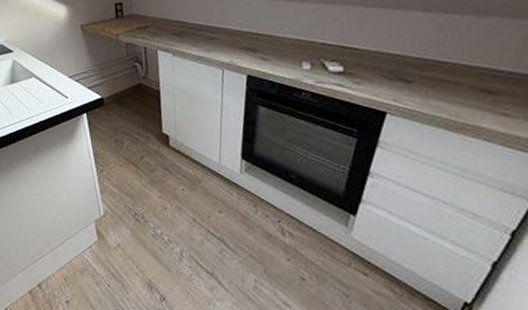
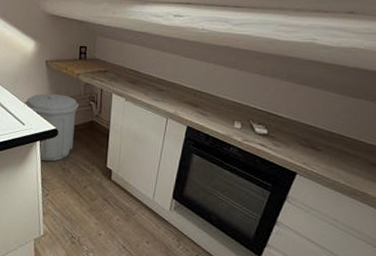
trash can: none [64,59,123,135] -> present [24,93,79,162]

